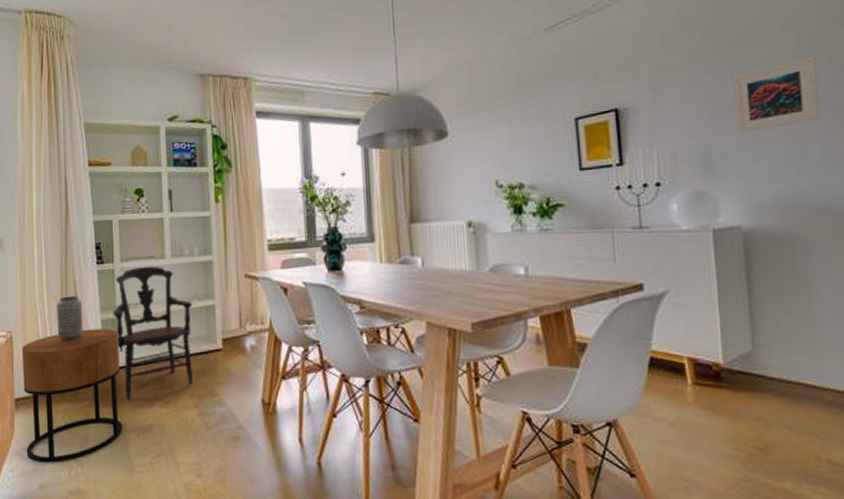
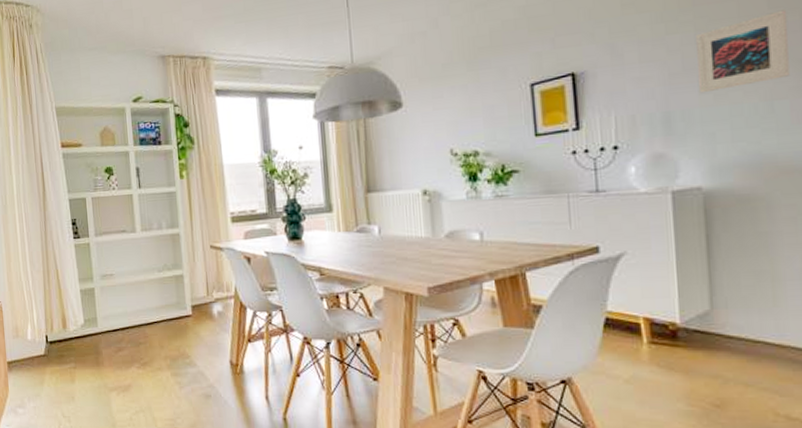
side table: present [21,328,123,463] -> none [10,298,105,418]
vase: present [57,296,83,342] -> none [40,268,65,310]
armchair: present [113,266,193,401] -> none [90,239,166,363]

